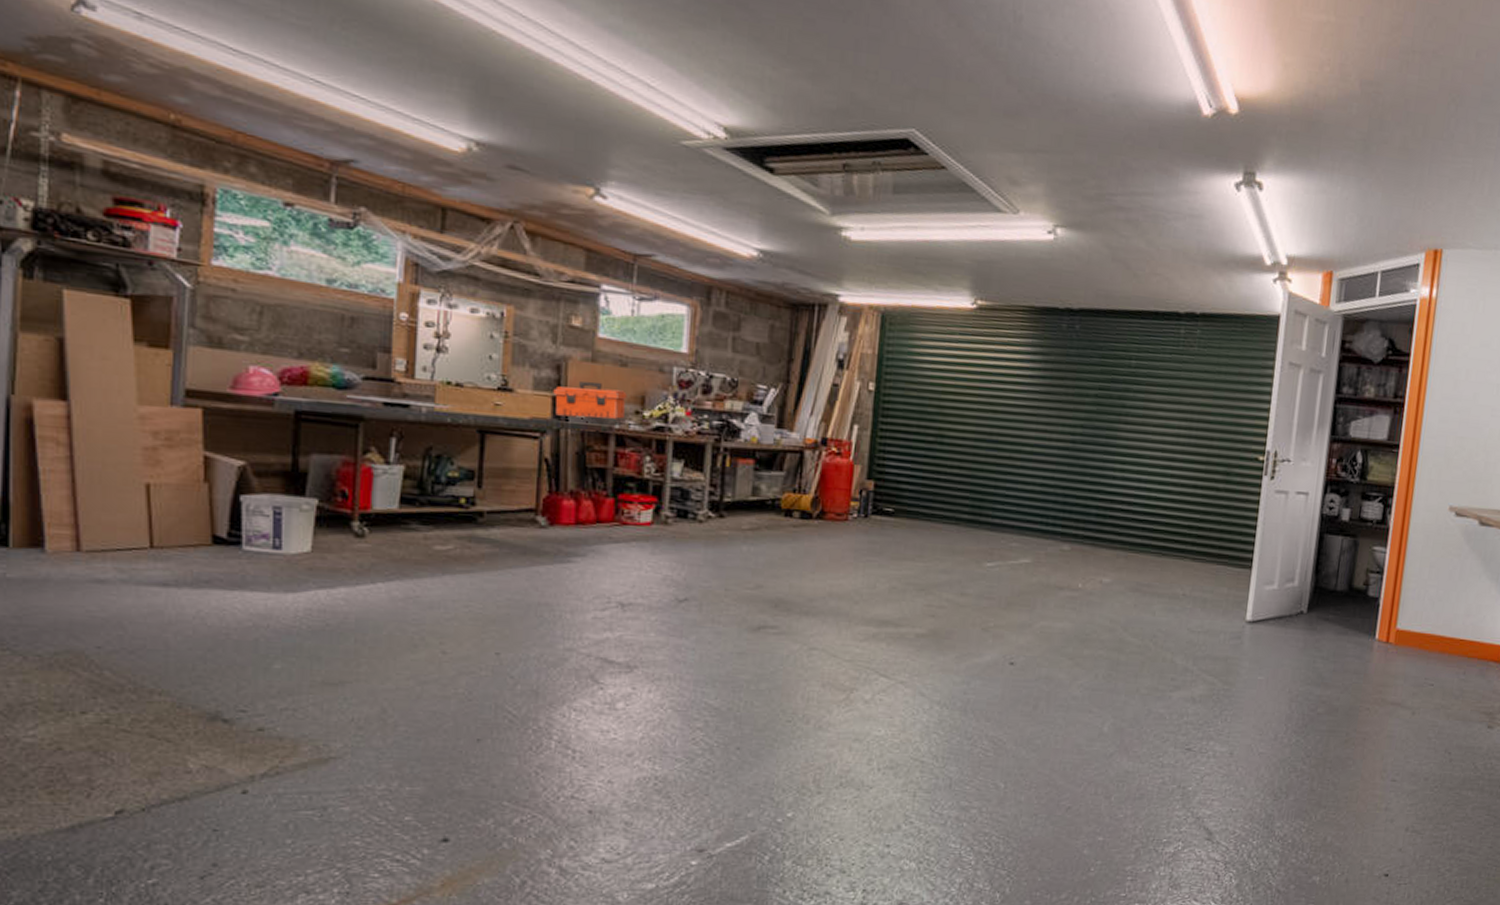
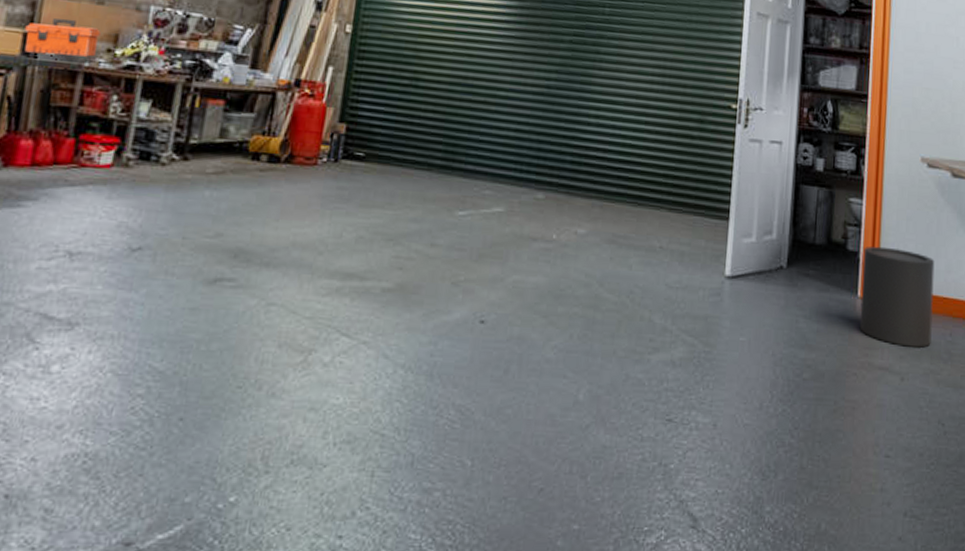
trash can: none [1375,592,1455,685] -> present [859,246,935,348]

